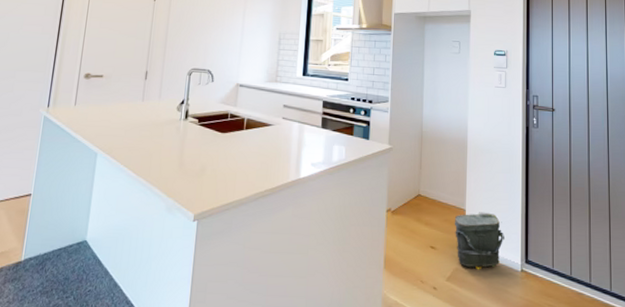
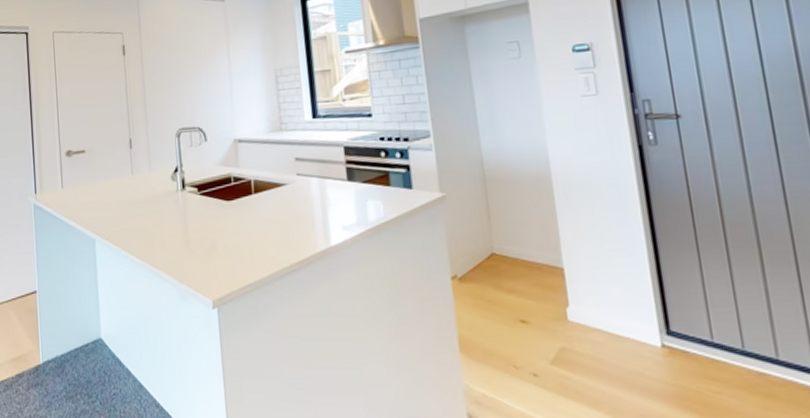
bag: present [454,212,504,270] -> none [549,269,629,348]

